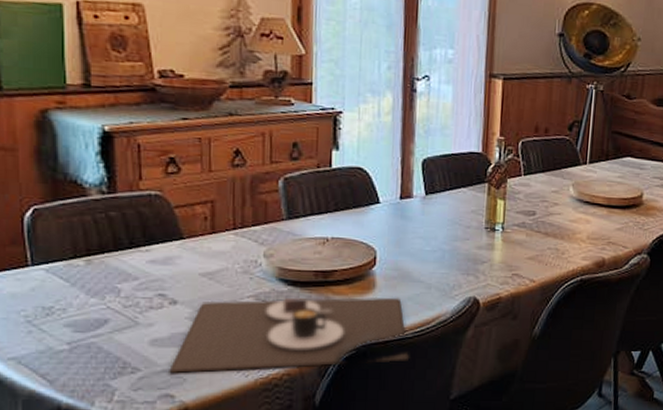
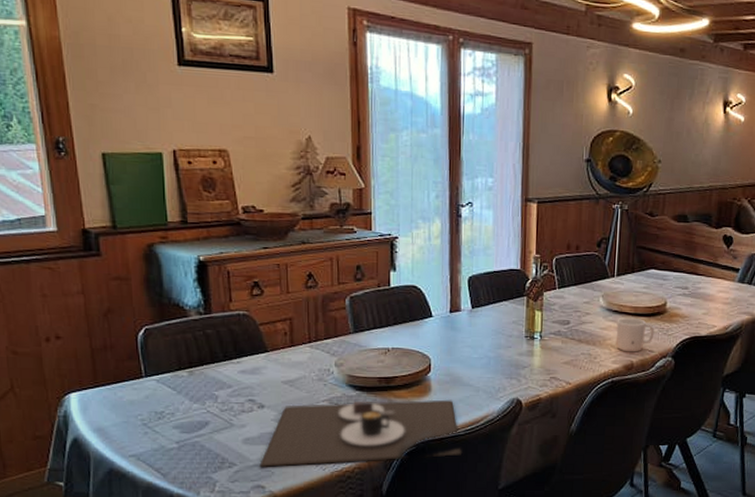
mug: none [586,209,629,248] -> present [615,317,655,352]

